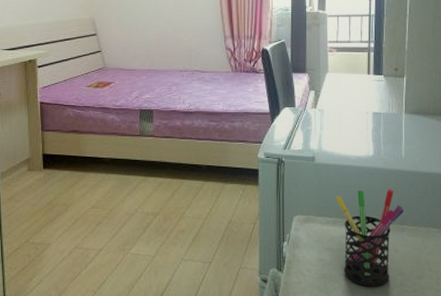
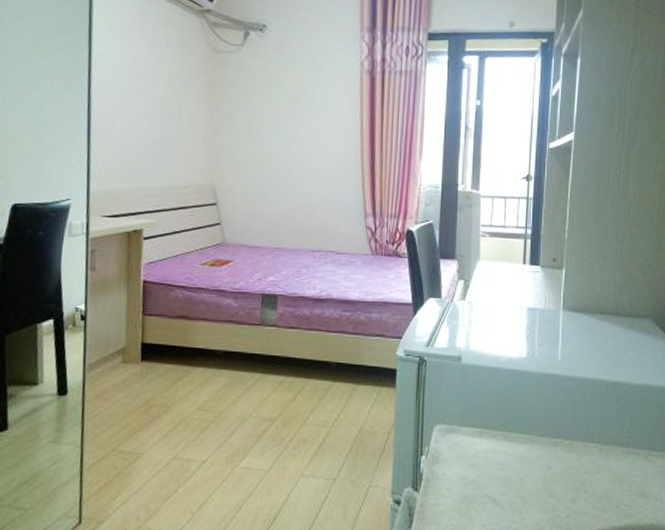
pen holder: present [335,189,404,287] -> none [482,396,559,511]

